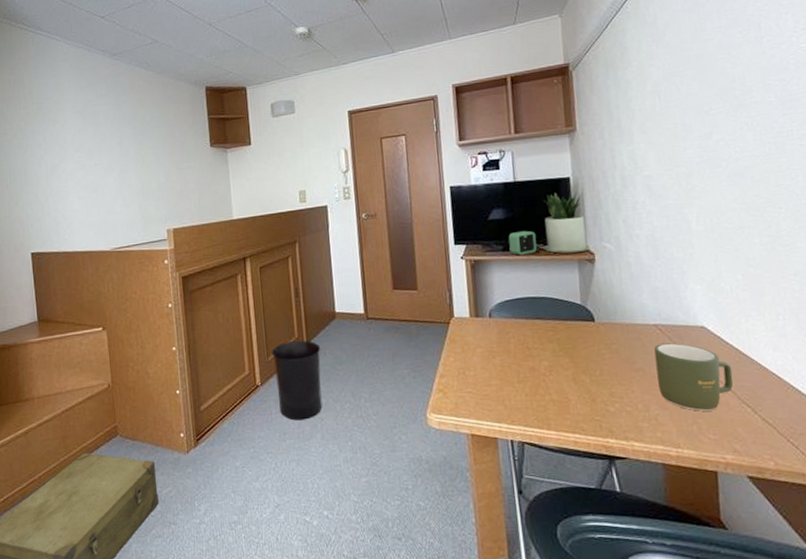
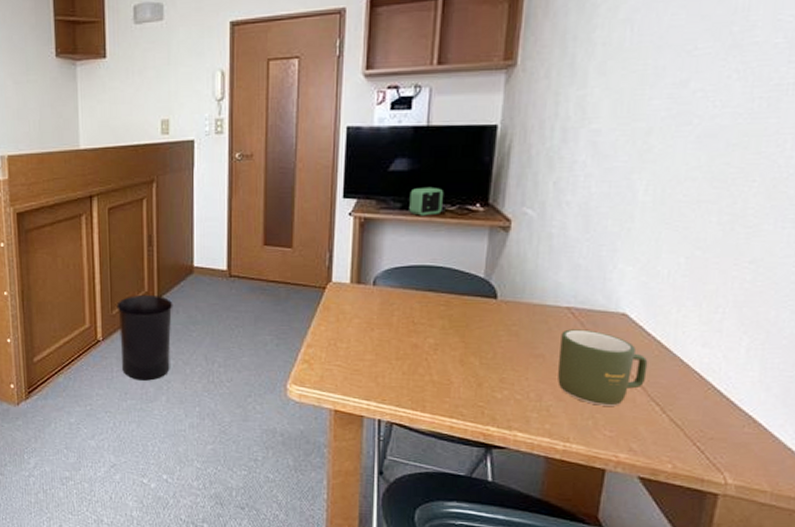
planter: present [543,192,591,254] -> none [450,143,509,219]

